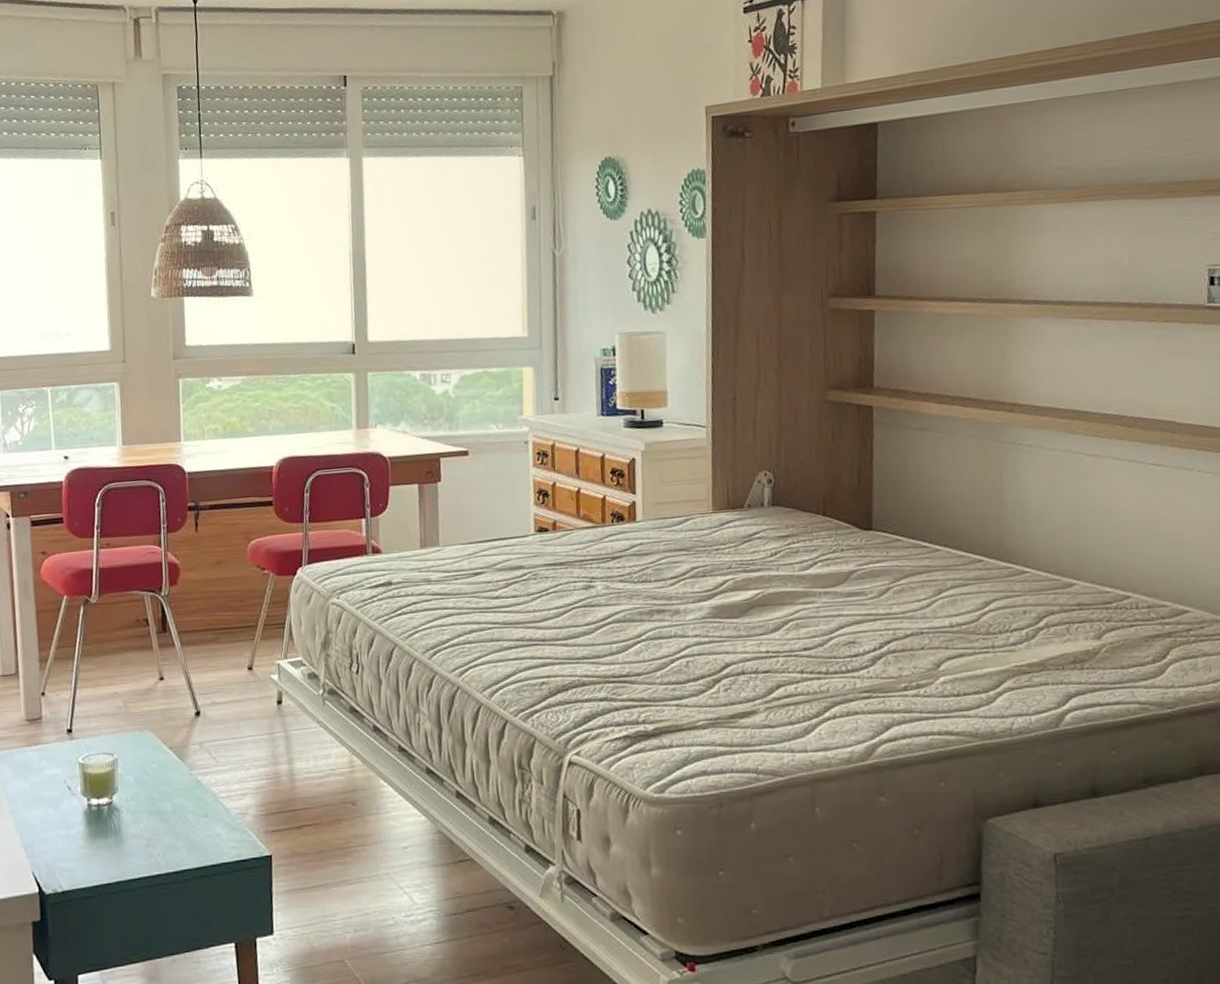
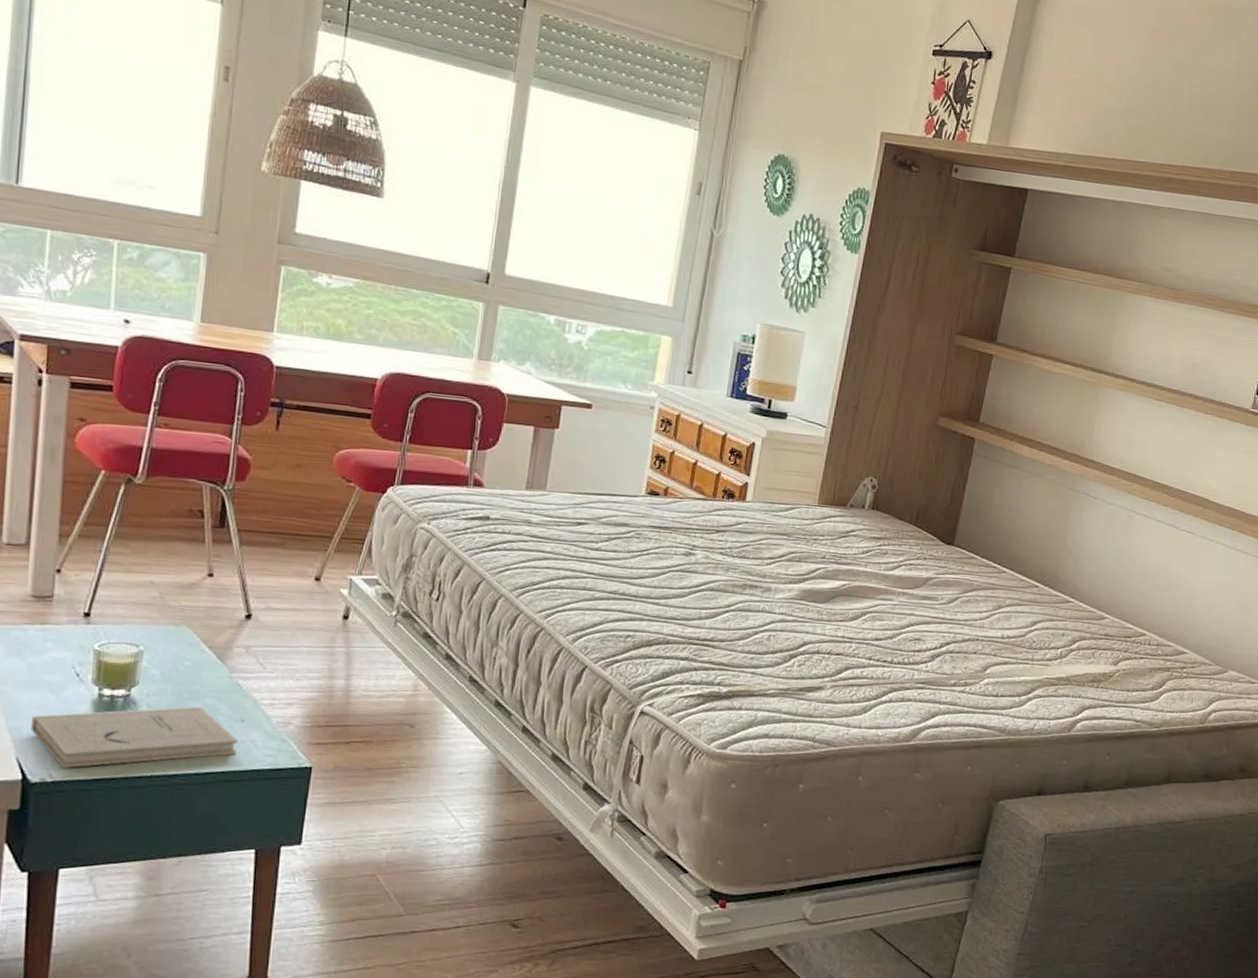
book: none [39,806,206,878] -> present [31,706,238,768]

